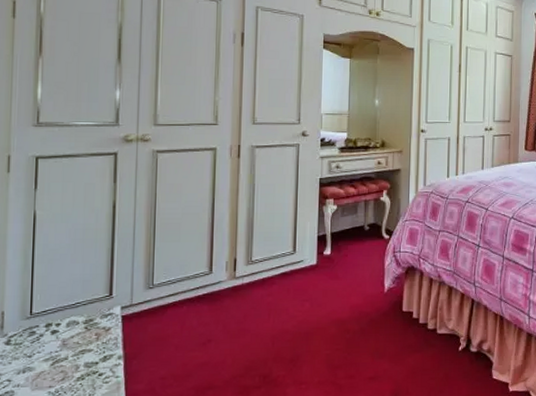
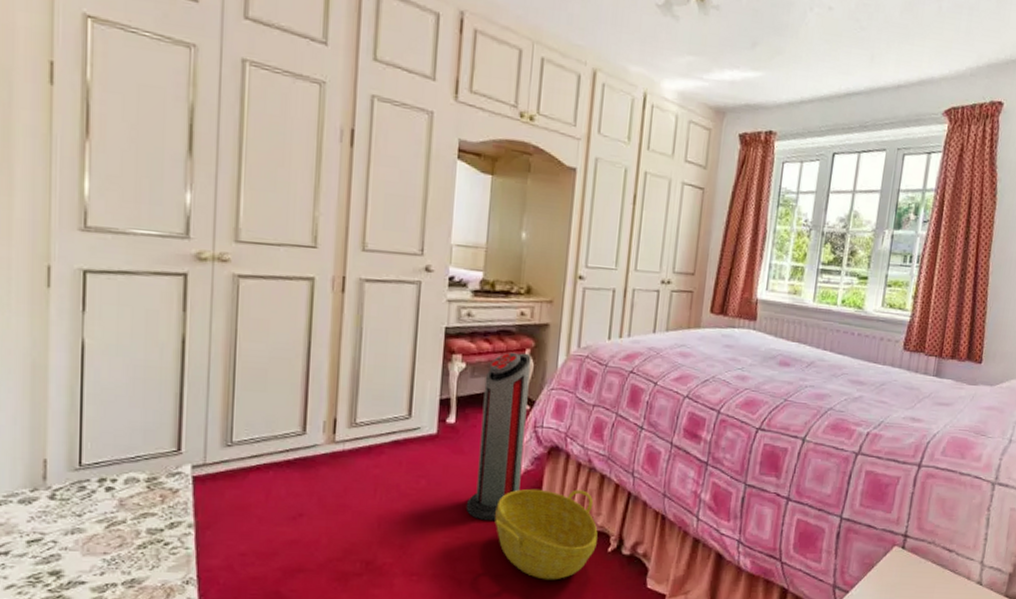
air purifier: none [342,194,388,333] -> present [466,352,531,521]
basket: none [366,300,450,379] -> present [494,489,598,580]

